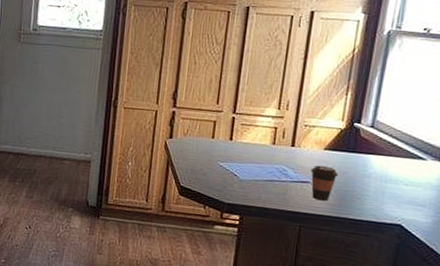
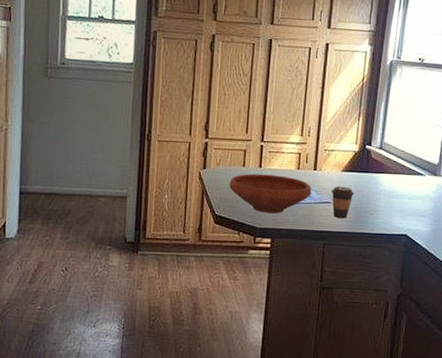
bowl: none [196,146,288,190] -> present [229,173,312,214]

